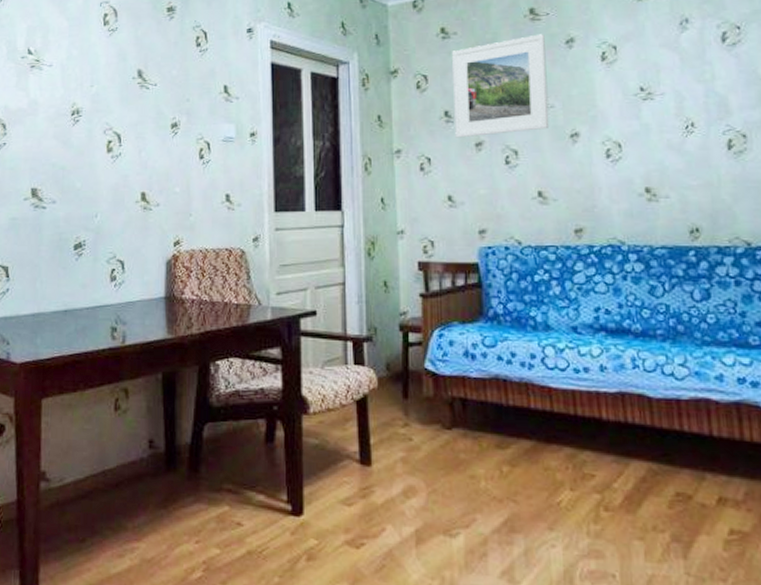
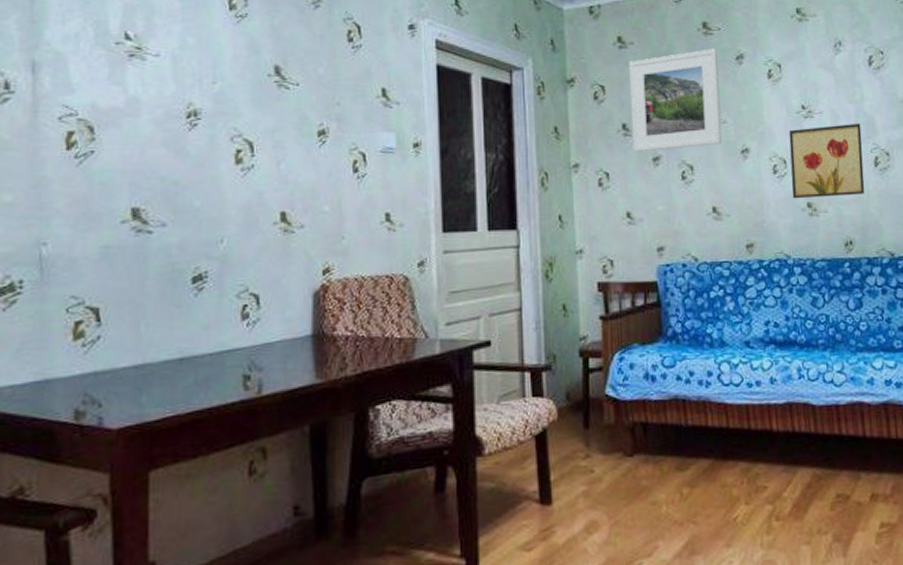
wall art: none [624,103,715,184] -> present [788,122,865,199]

